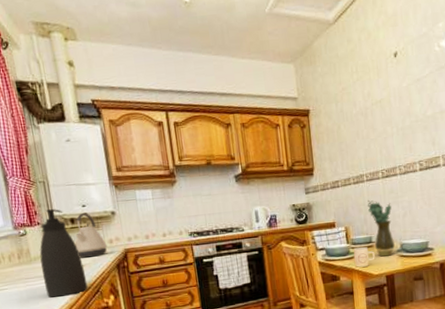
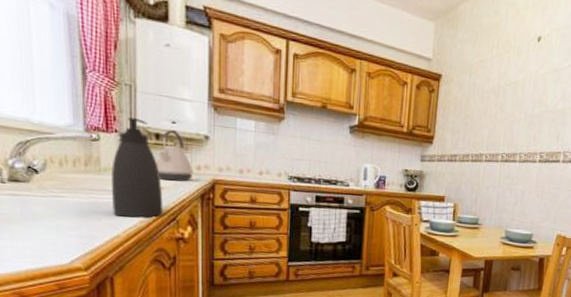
mug: present [353,246,375,268] -> none [456,226,479,248]
vase: present [367,200,395,257] -> none [480,181,505,241]

